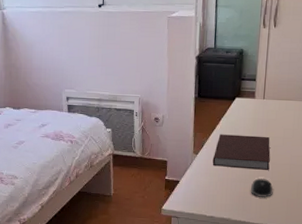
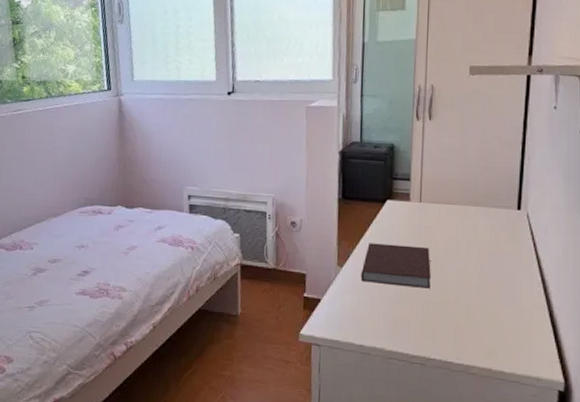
computer mouse: present [250,178,273,198] -> none [408,298,436,324]

